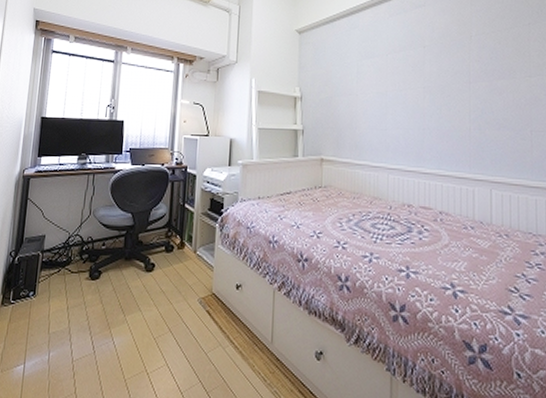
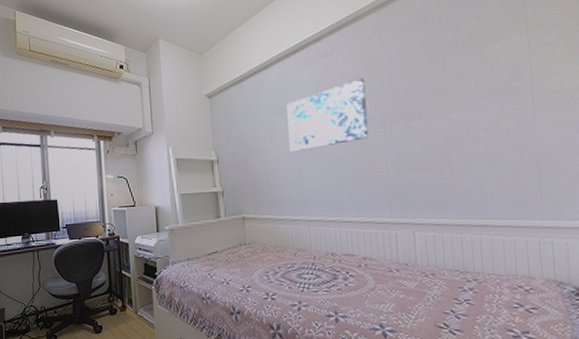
wall art: none [375,32,454,98] -> present [286,78,369,153]

